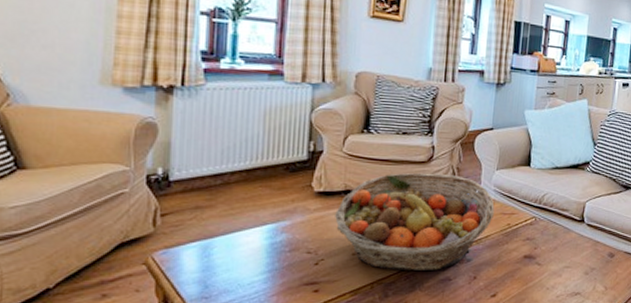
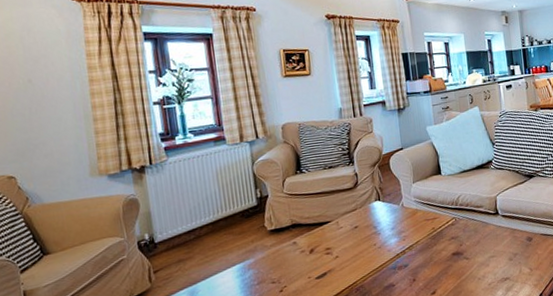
fruit basket: present [335,172,495,272] -> none [288,194,419,286]

